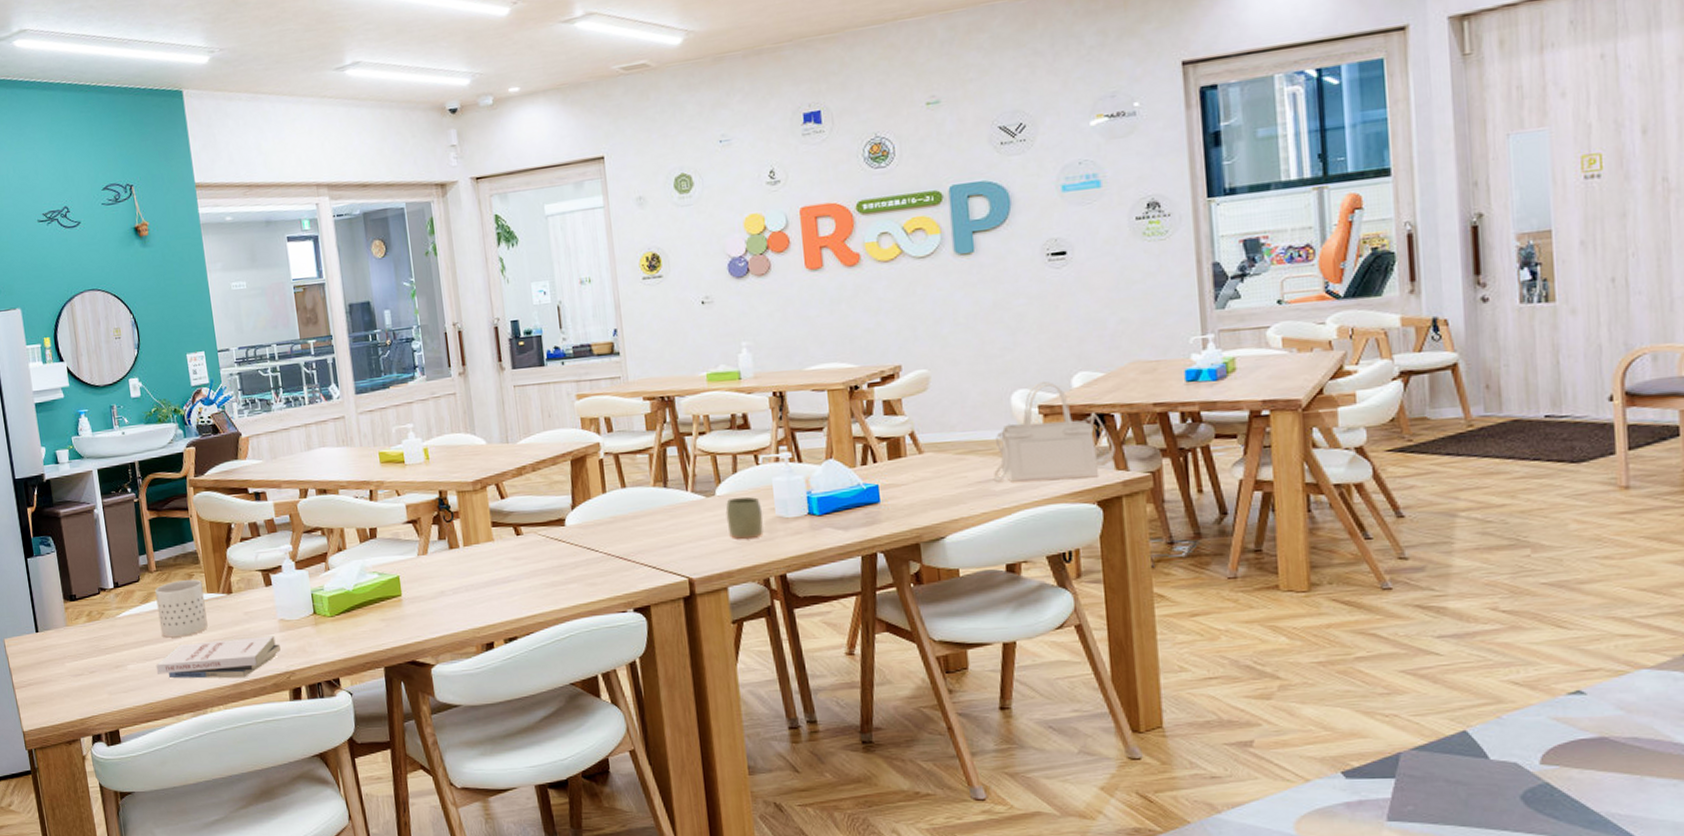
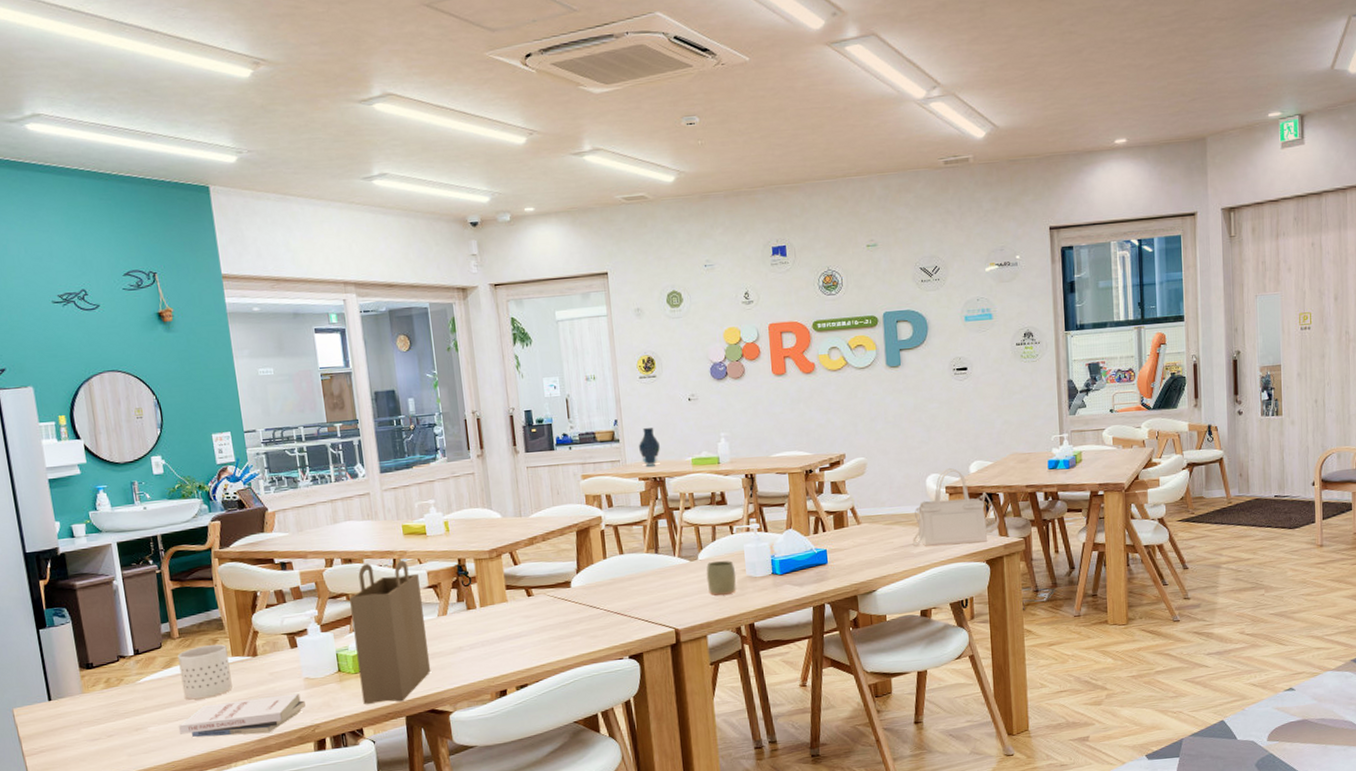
shopping bag: none [325,491,411,653] -> present [349,559,431,705]
vase: none [642,337,668,385] -> present [638,428,660,468]

